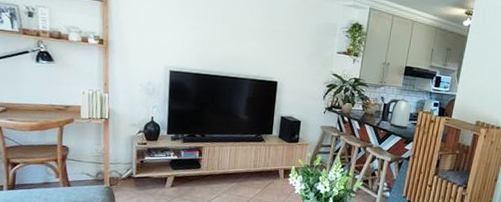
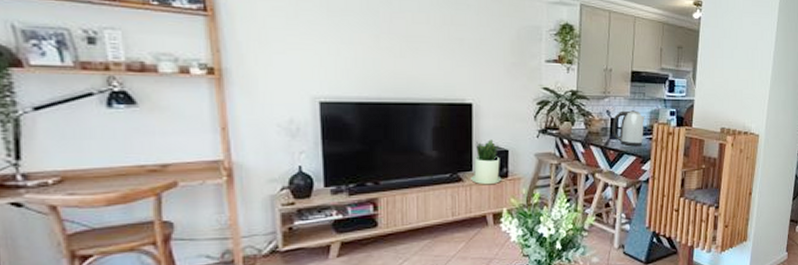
books: present [80,89,110,119] -> none [184,137,234,179]
planter: none [270,111,294,147] -> present [471,139,502,185]

